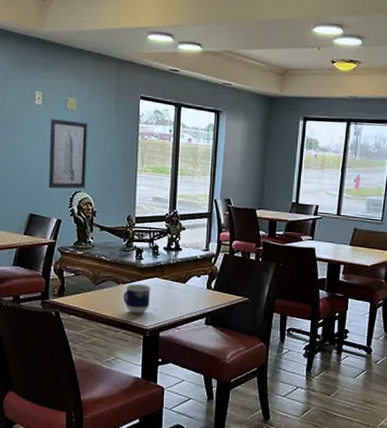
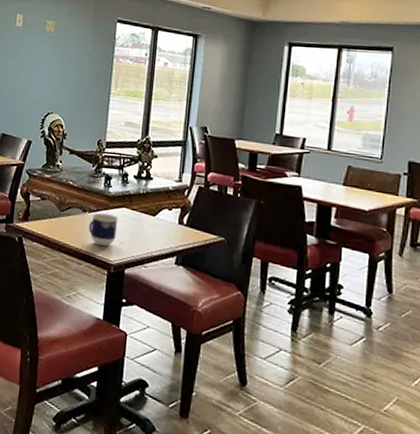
wall art: present [48,118,88,189] -> none [21,40,65,111]

